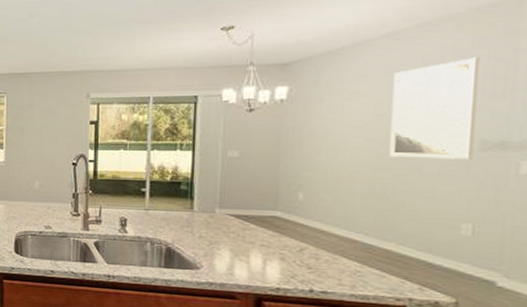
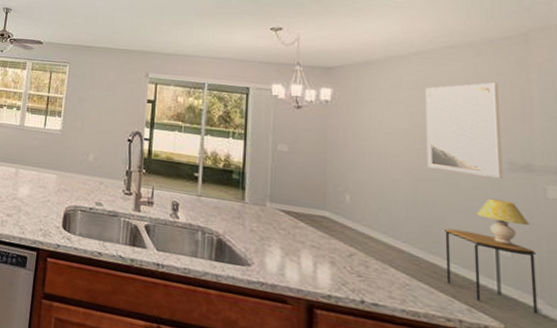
side table: none [399,215,500,286] -> present [445,228,538,314]
table lamp: none [438,180,496,225] -> present [476,198,529,246]

